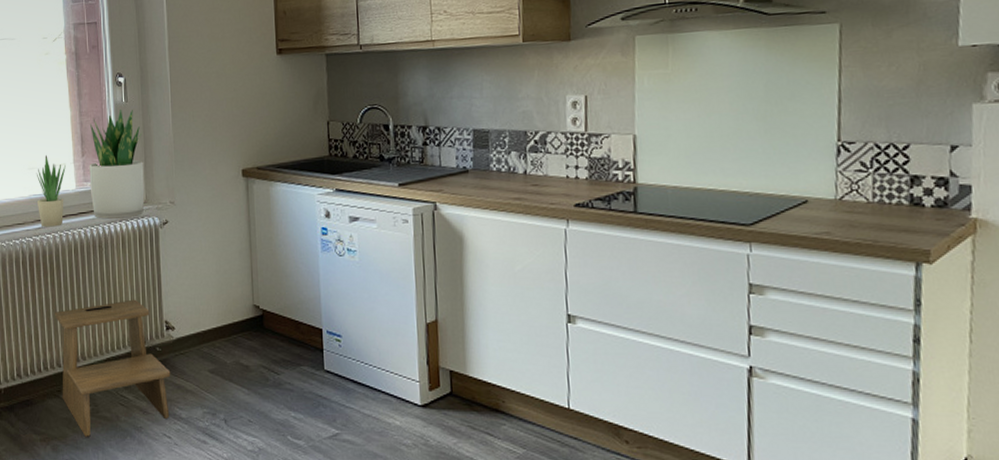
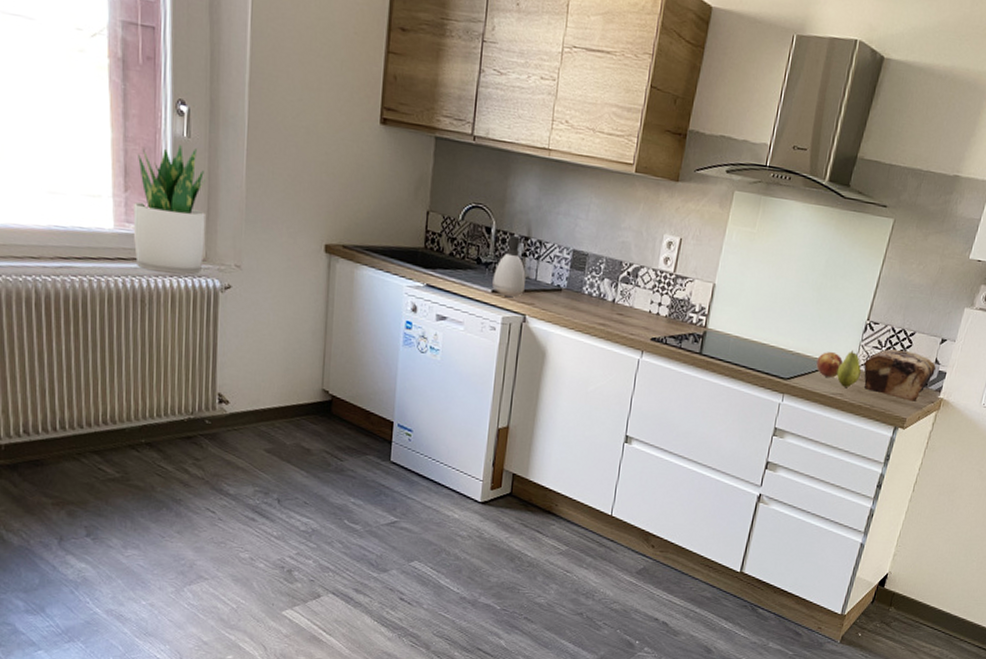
potted plant: present [36,154,66,227] -> none [59,179,101,270]
step stool: present [54,299,171,437] -> none [77,365,221,505]
soap dispenser: none [398,128,431,187] -> present [492,236,529,297]
fruit: none [783,184,820,216] -> present [816,351,843,378]
fruit: none [813,178,848,223] -> present [836,349,861,388]
bread loaf: none [847,167,954,228] -> present [863,349,936,402]

